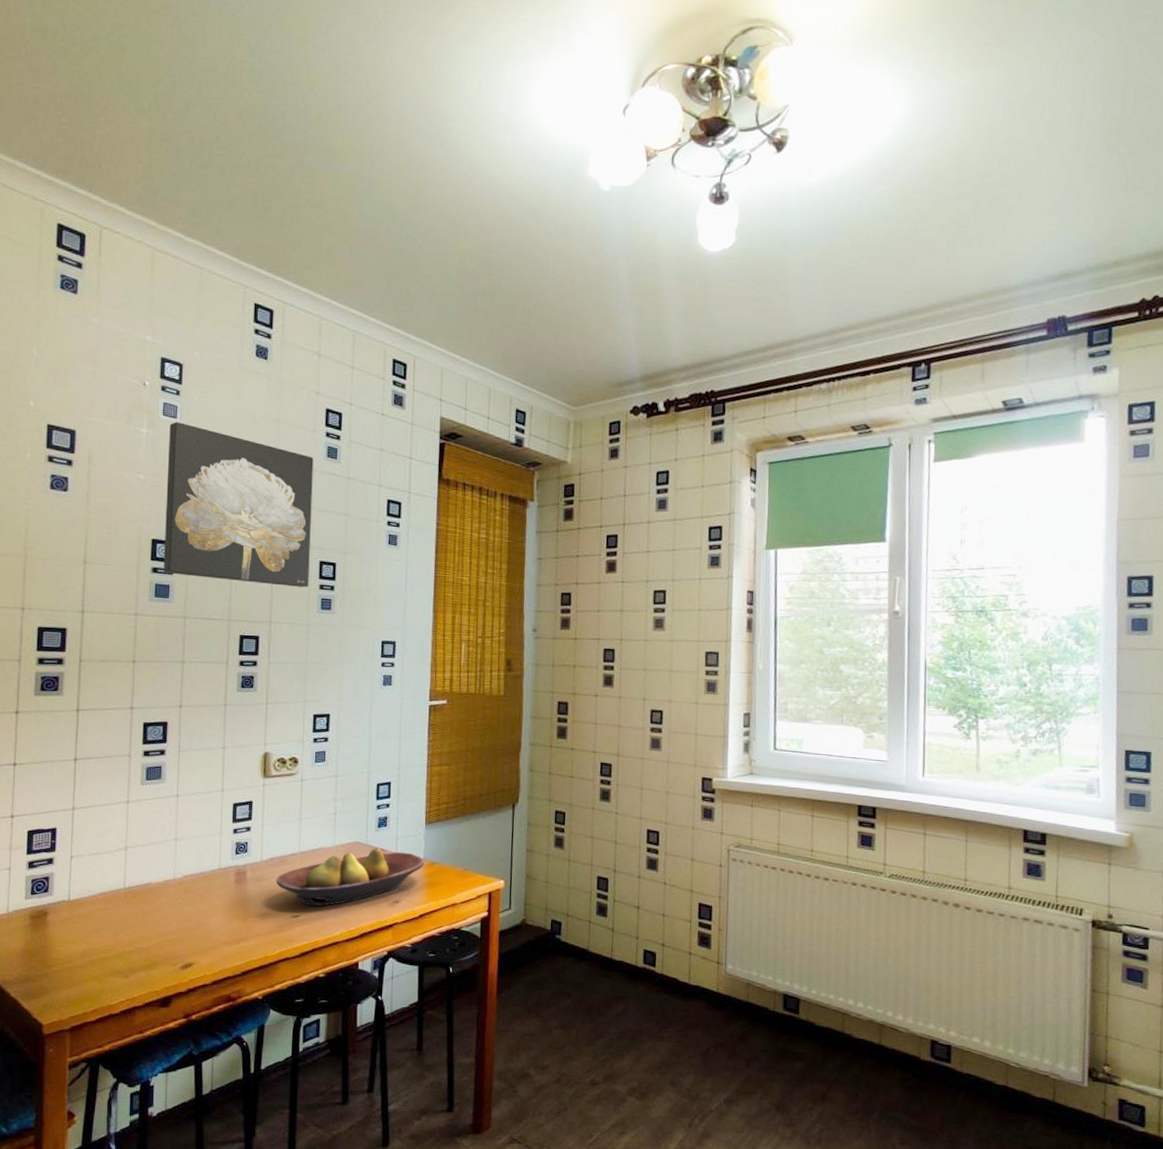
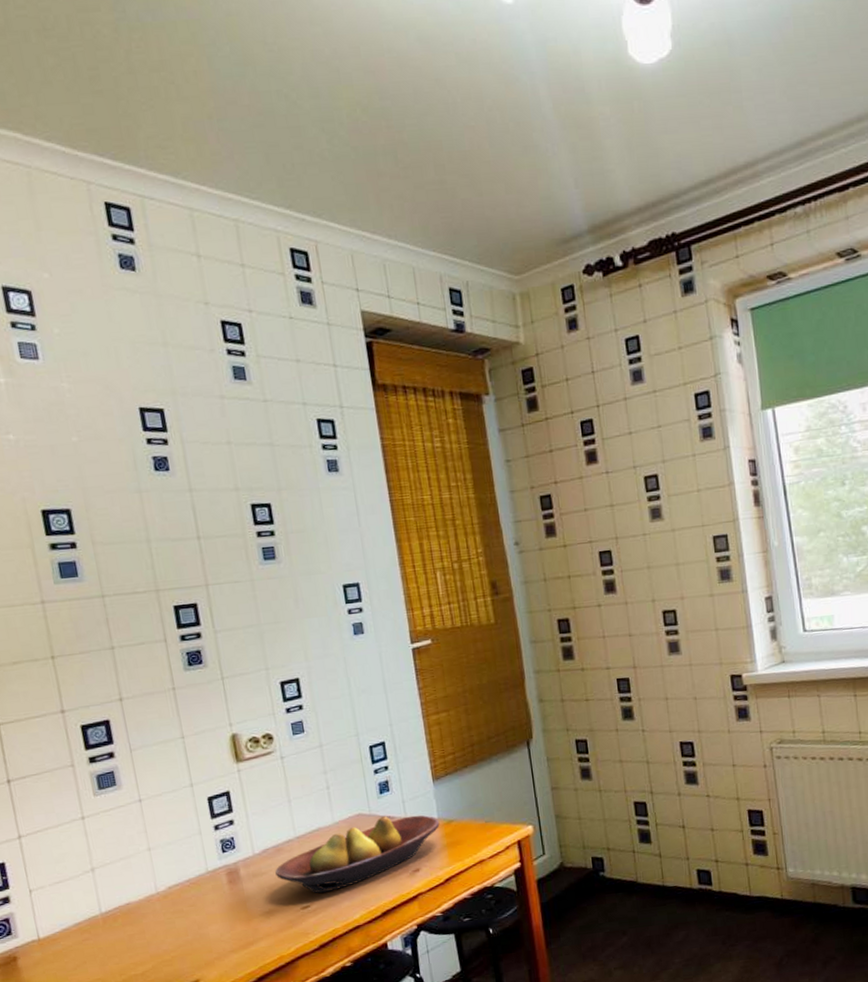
wall art: present [163,422,314,587] -> none [31,363,243,549]

